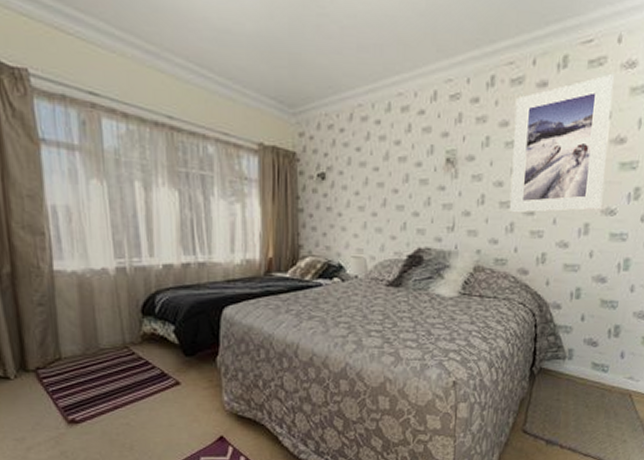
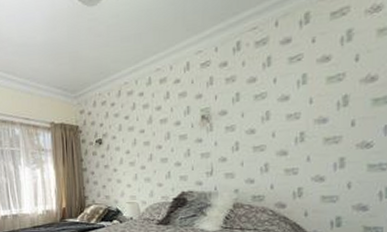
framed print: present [508,75,614,213] -> none [261,21,359,155]

